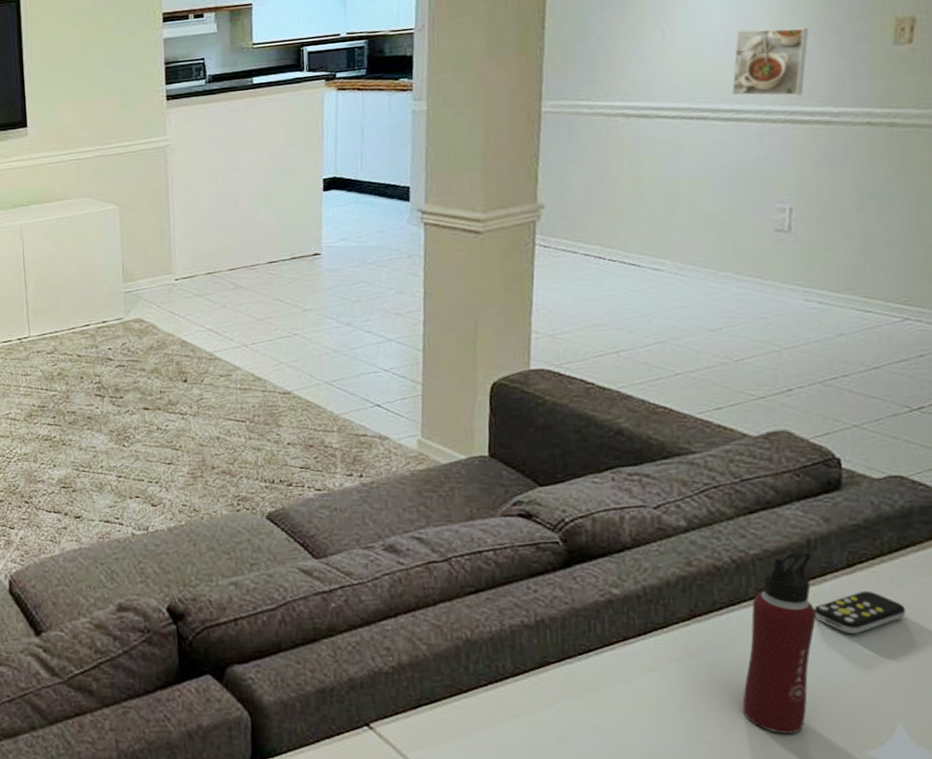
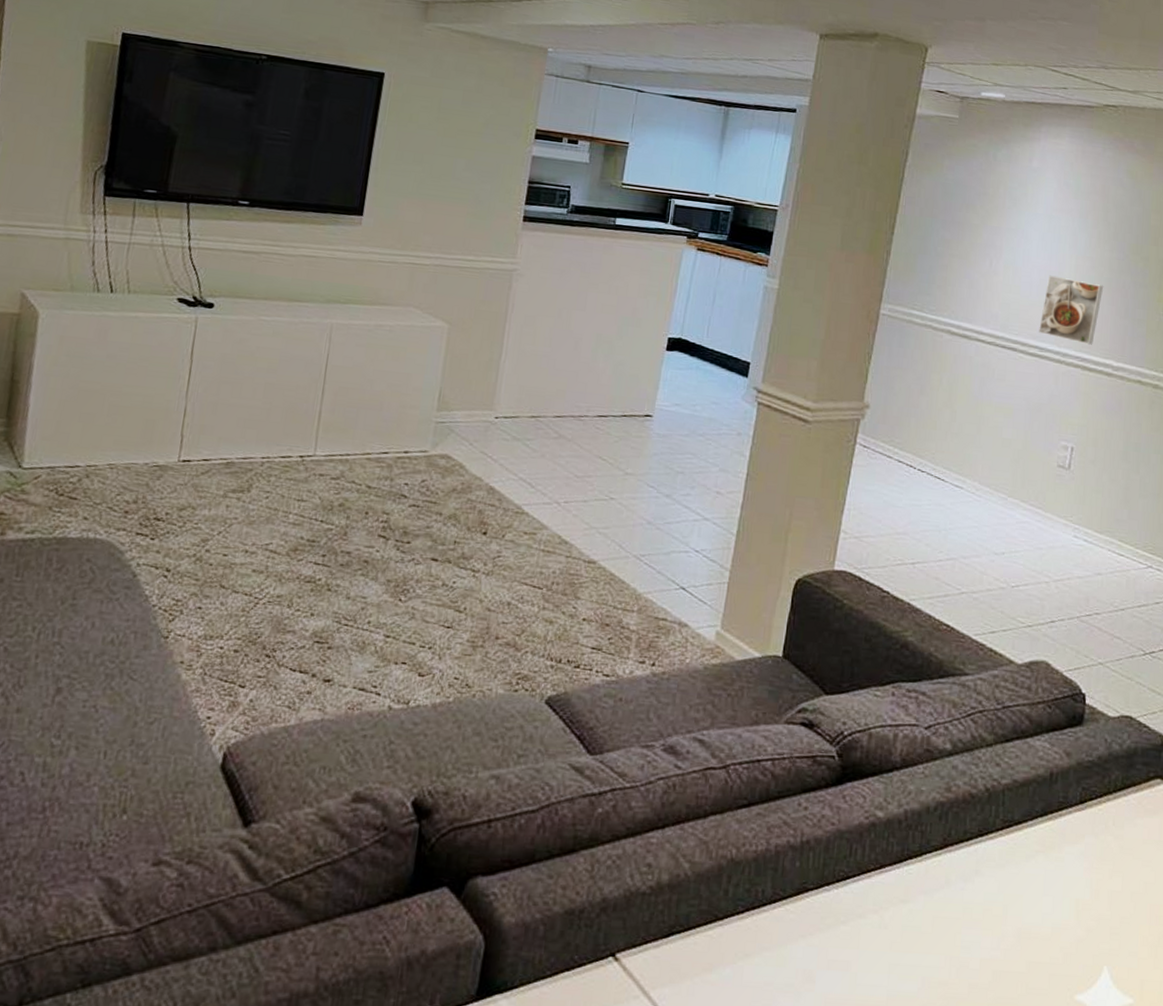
water bottle: present [742,550,817,734] -> none [977,783,1052,976]
remote control: present [814,591,906,633] -> none [1048,828,1122,872]

